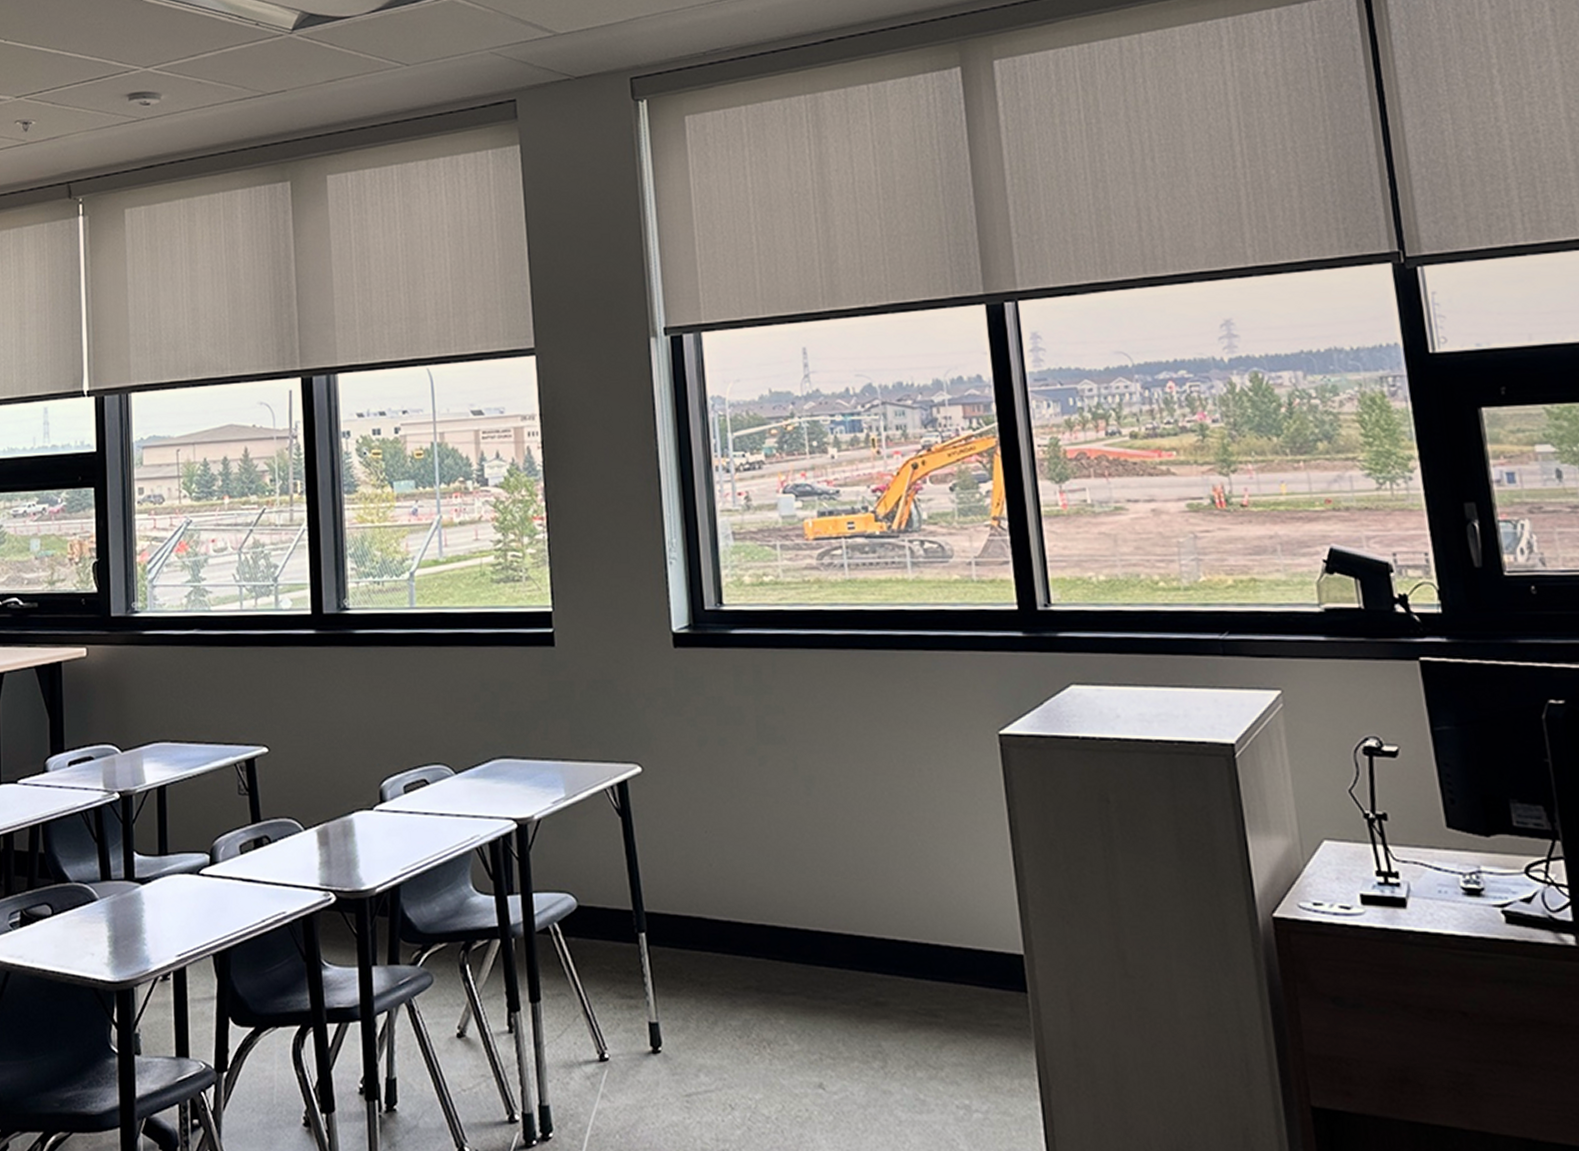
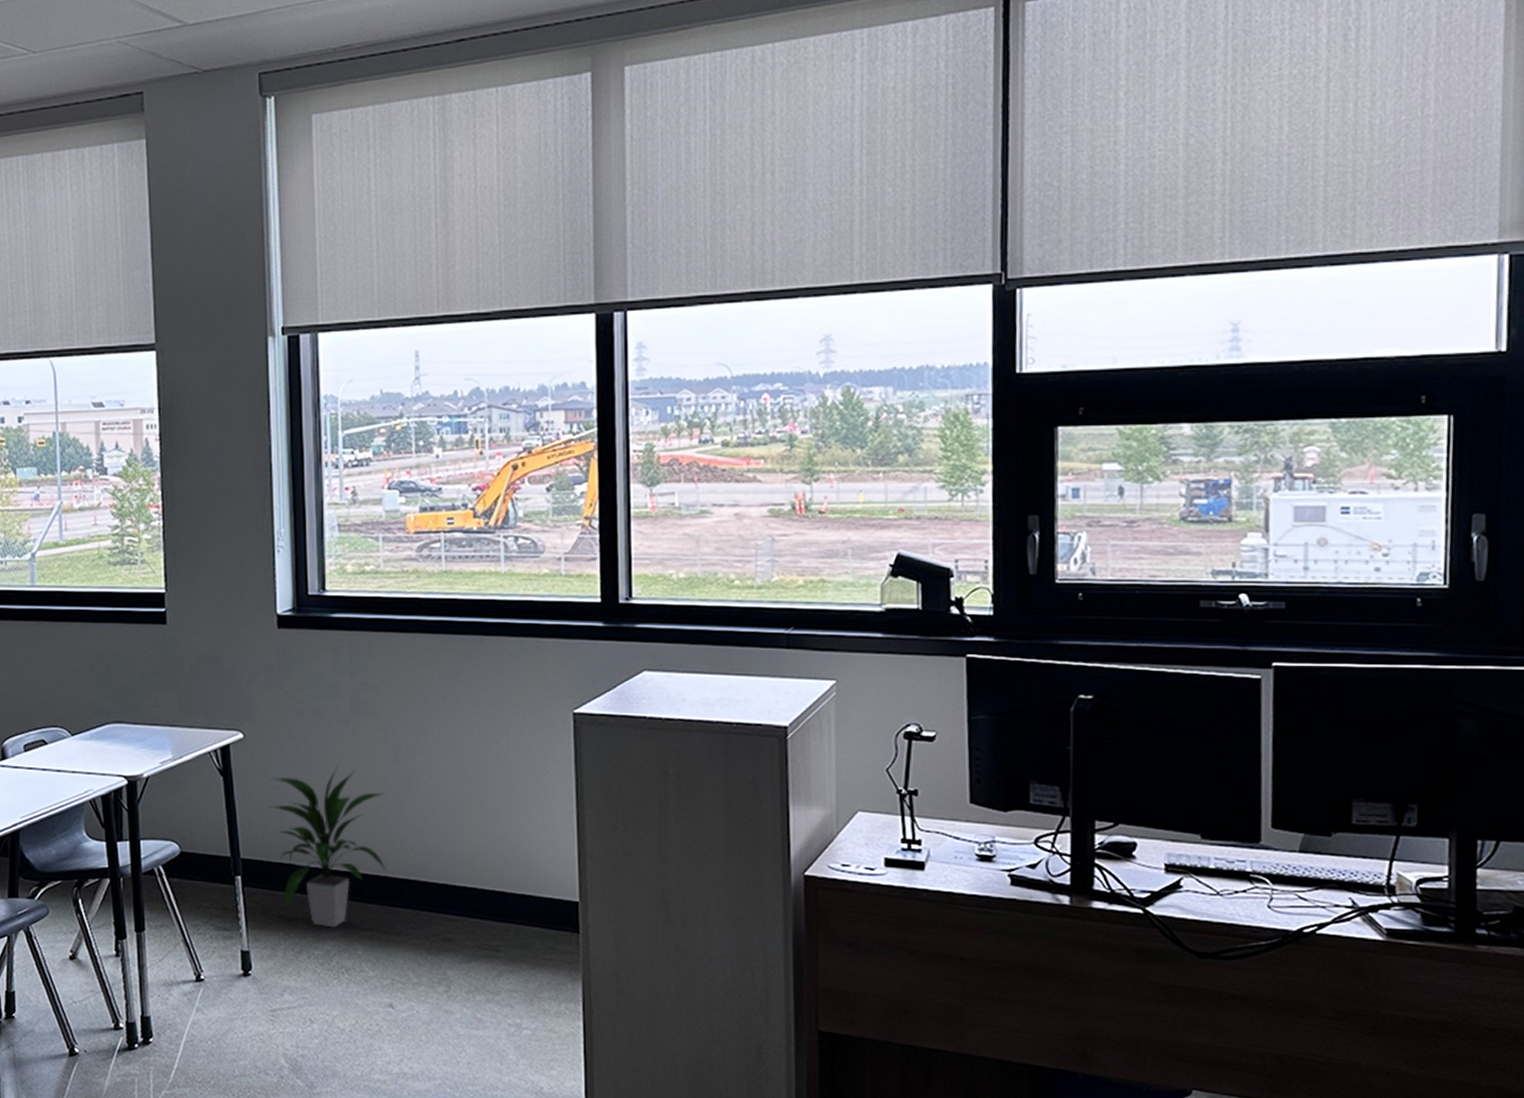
indoor plant: none [671,802,808,993] -> present [268,766,388,928]

